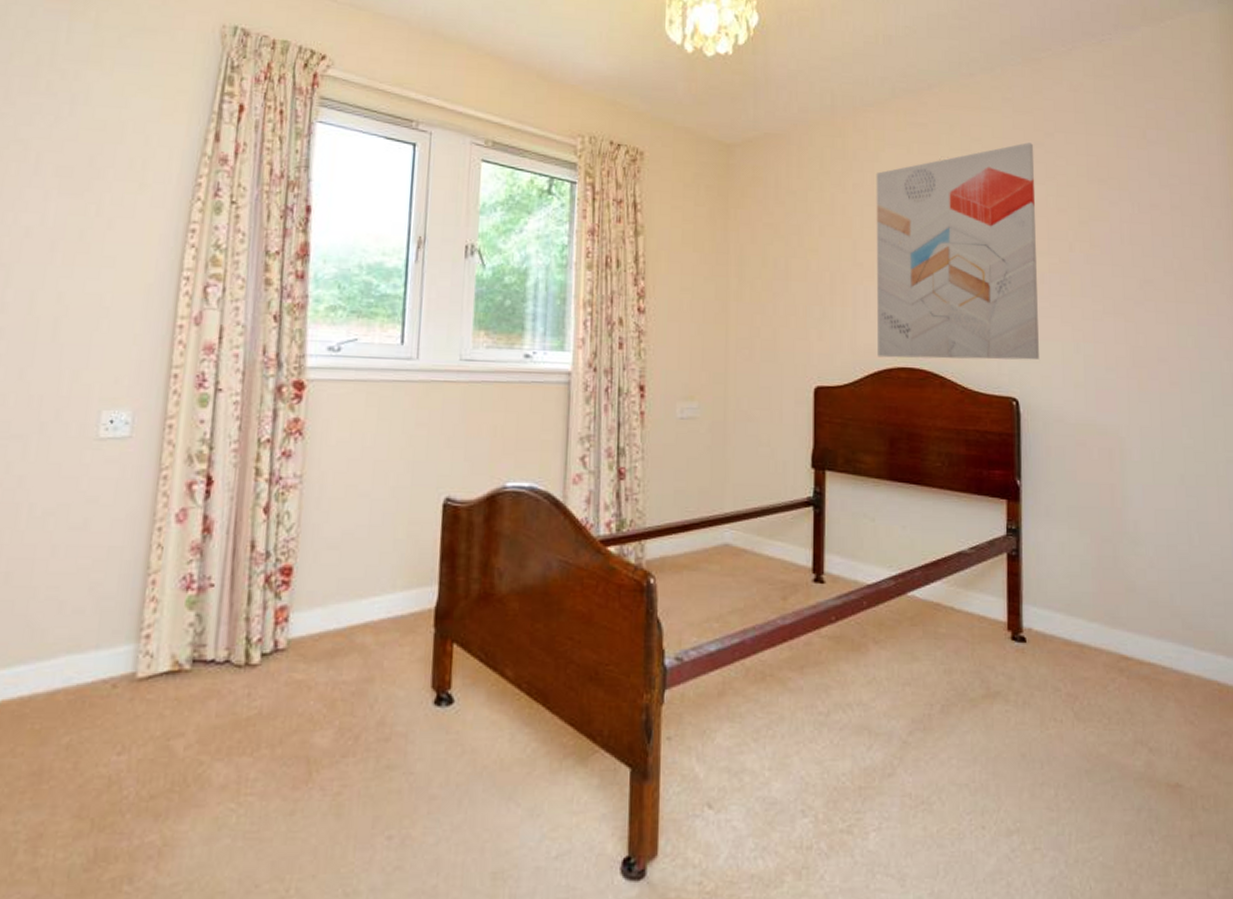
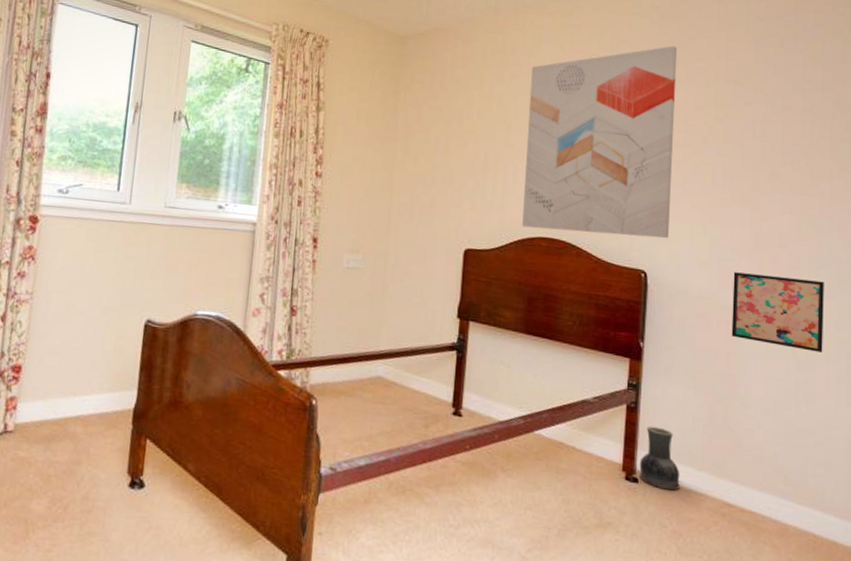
vase: none [1026,575,1072,648] -> present [639,426,680,491]
wall art: none [1111,393,1212,476] -> present [731,272,824,353]

